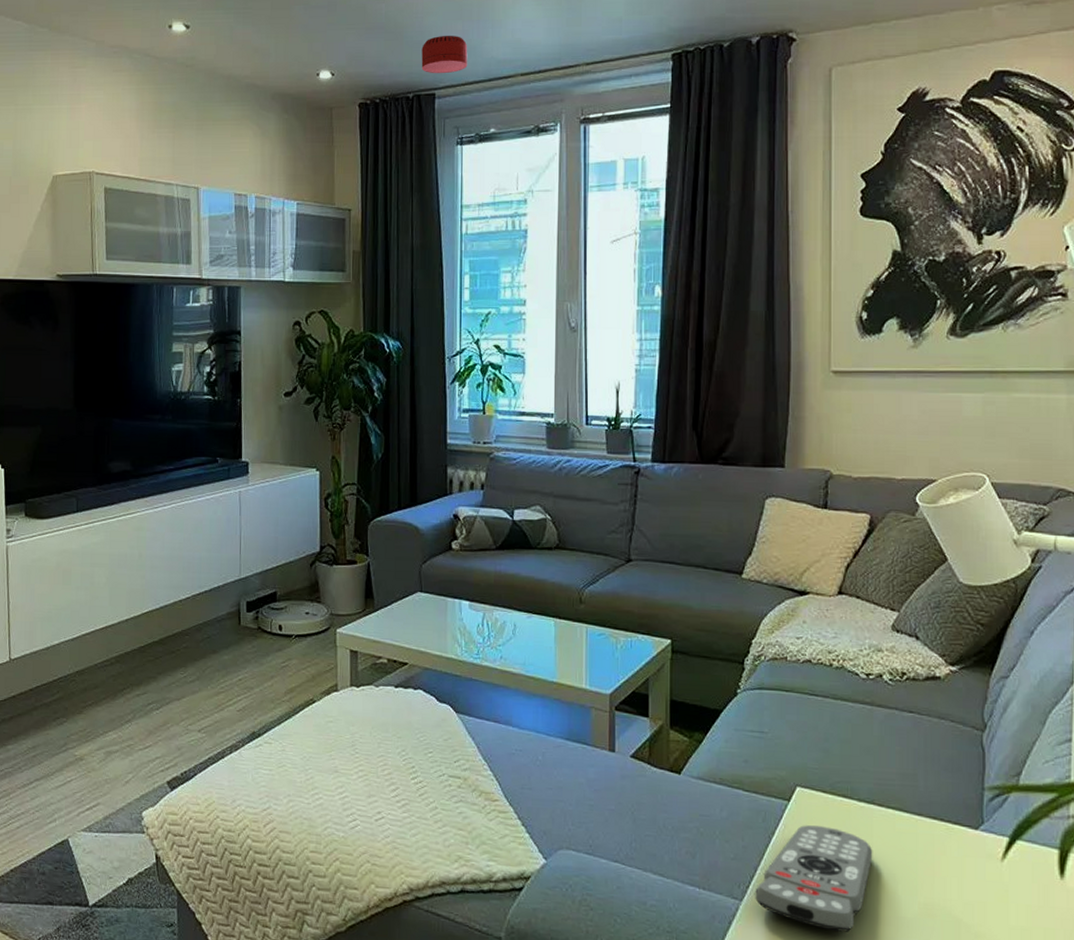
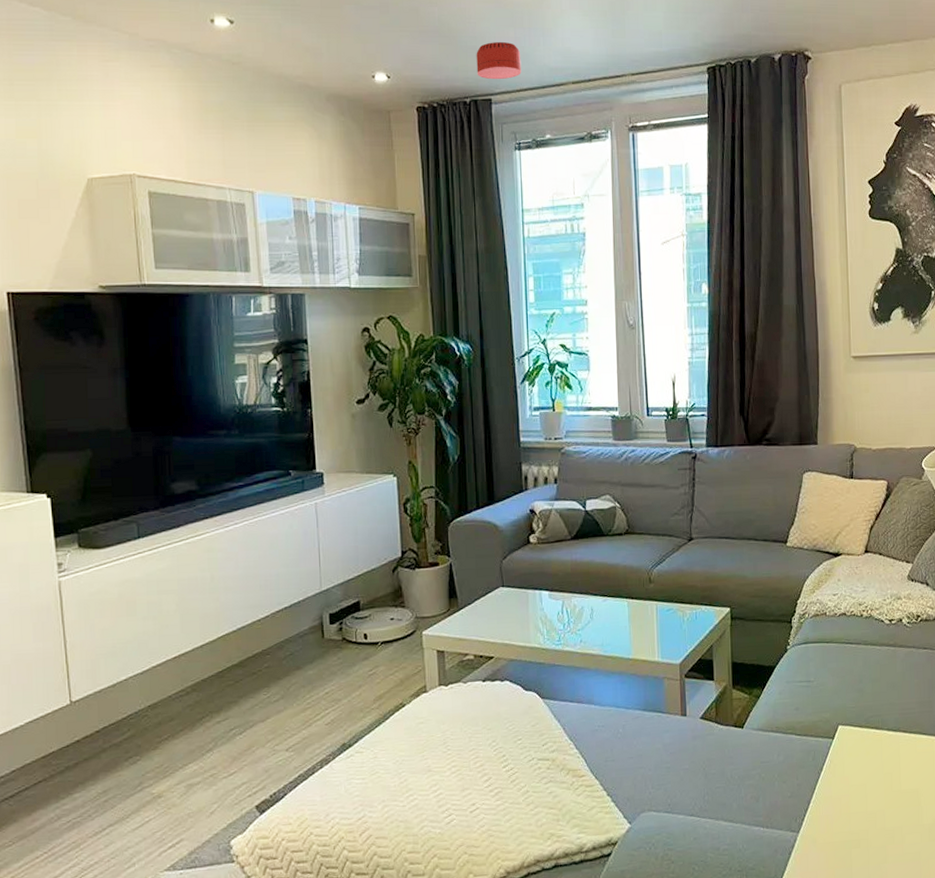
remote control: present [755,825,873,932] -> none [809,756,901,846]

